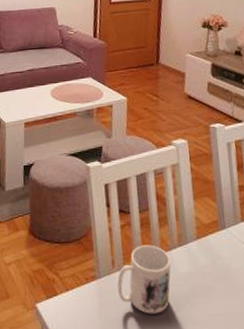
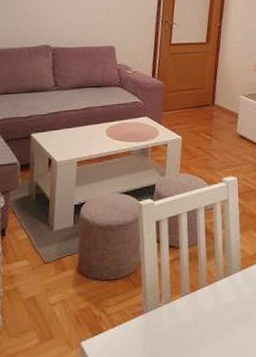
mug: present [117,245,172,314] -> none [164,277,217,344]

